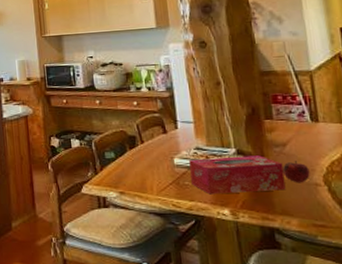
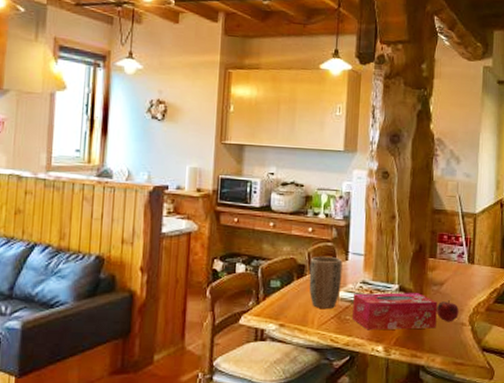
plant pot: none [140,126,175,175] -> present [309,256,343,308]

